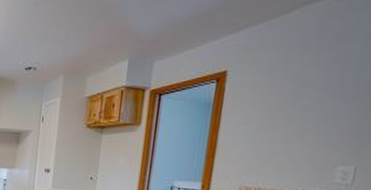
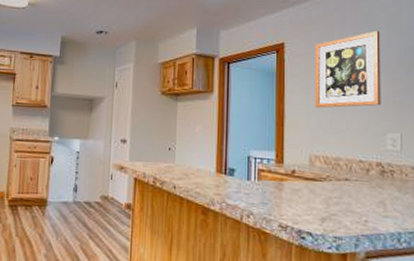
wall art: none [254,51,352,140] -> present [314,30,381,108]

